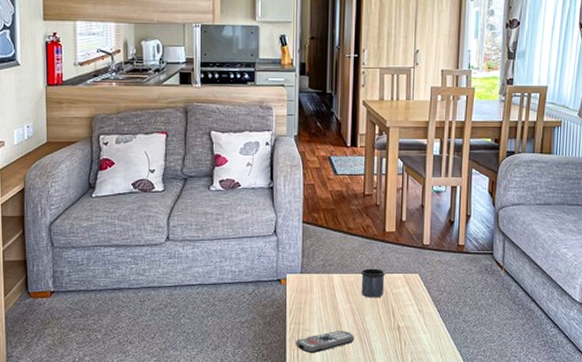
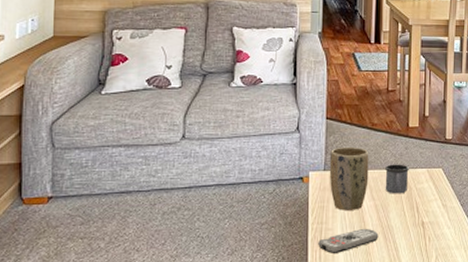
plant pot: none [306,250,345,313] -> present [329,146,369,211]

